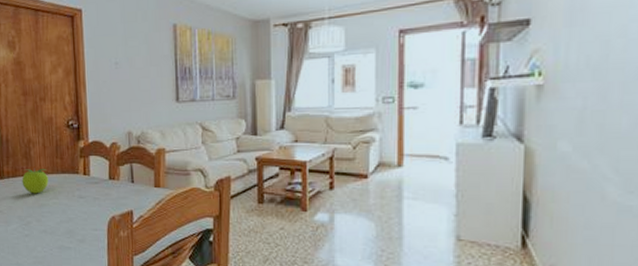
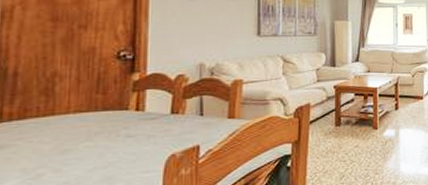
fruit: present [22,168,49,194] -> none [34,106,80,138]

